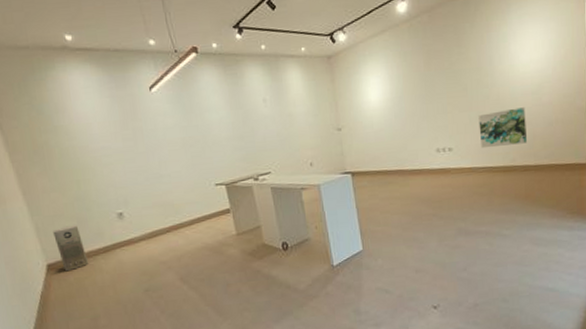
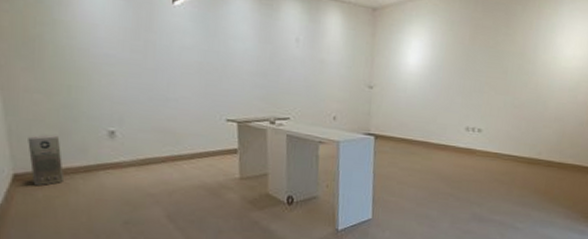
wall art: present [478,107,528,149] -> none [510,100,560,139]

